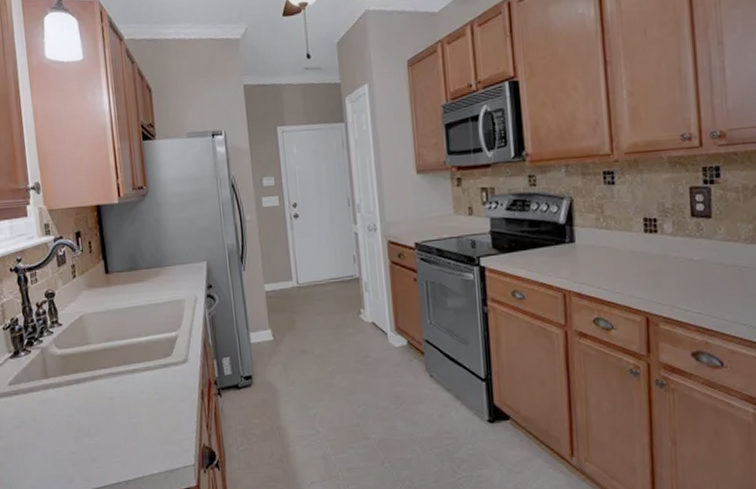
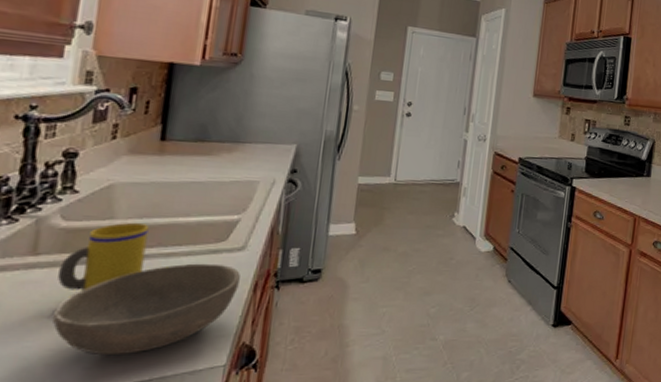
mug: none [64,346,118,405] -> present [58,223,149,290]
bowl: none [68,376,190,457] -> present [52,263,240,356]

